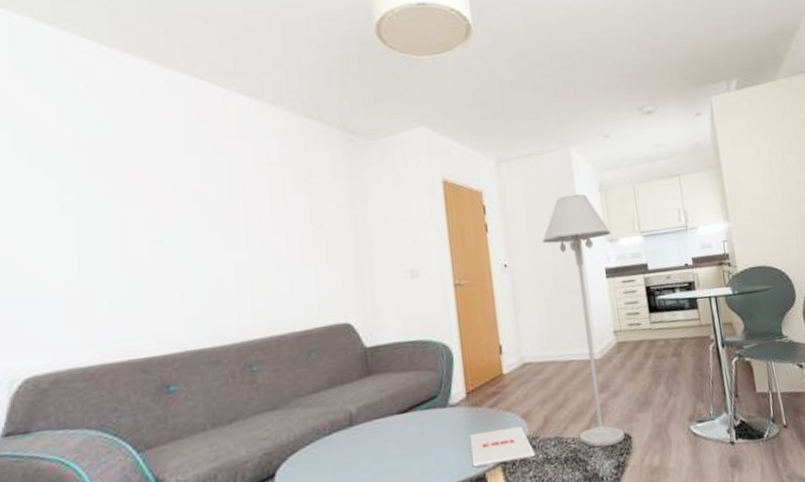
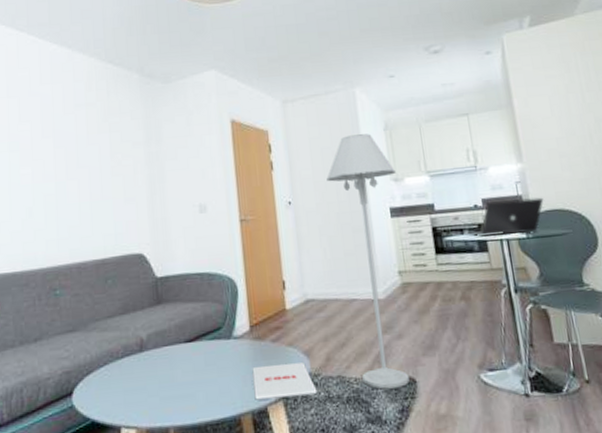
laptop: none [675,255,748,295] -> present [463,197,544,237]

